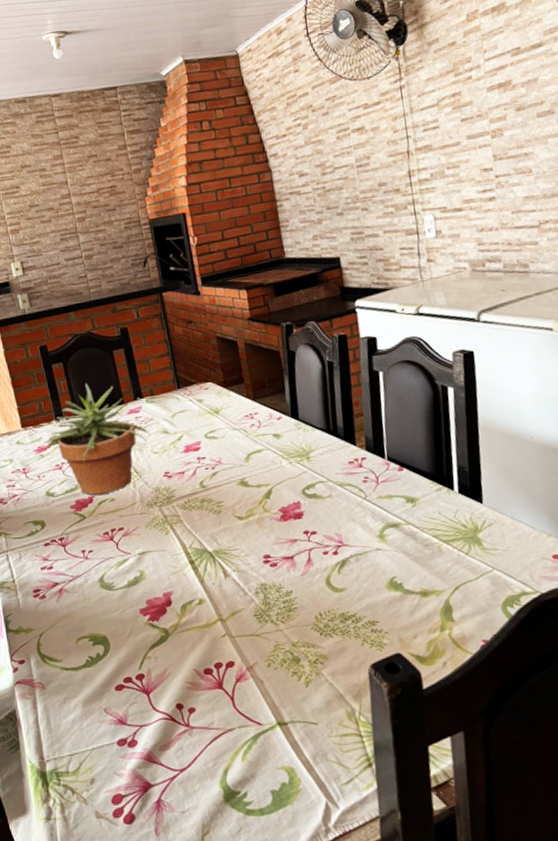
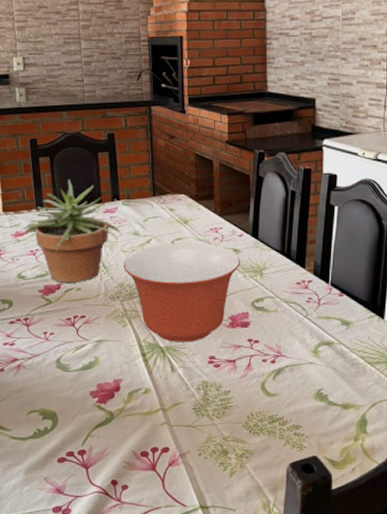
mixing bowl: none [156,432,284,545] -> present [123,242,241,342]

